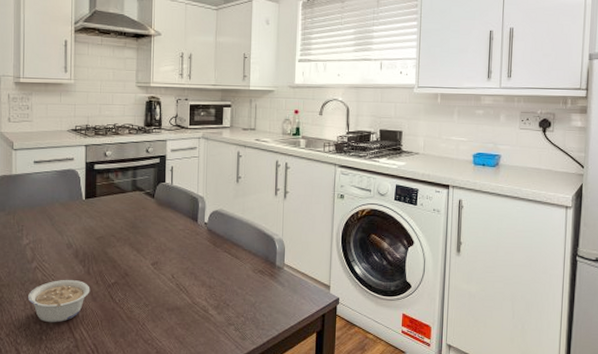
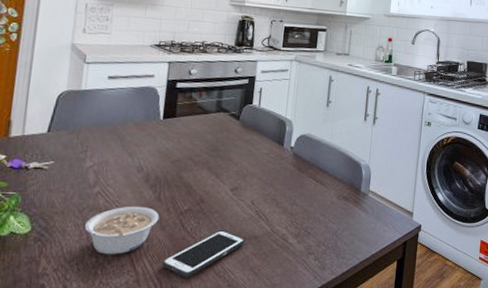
cell phone: none [97,302,168,344] -> present [162,230,245,277]

